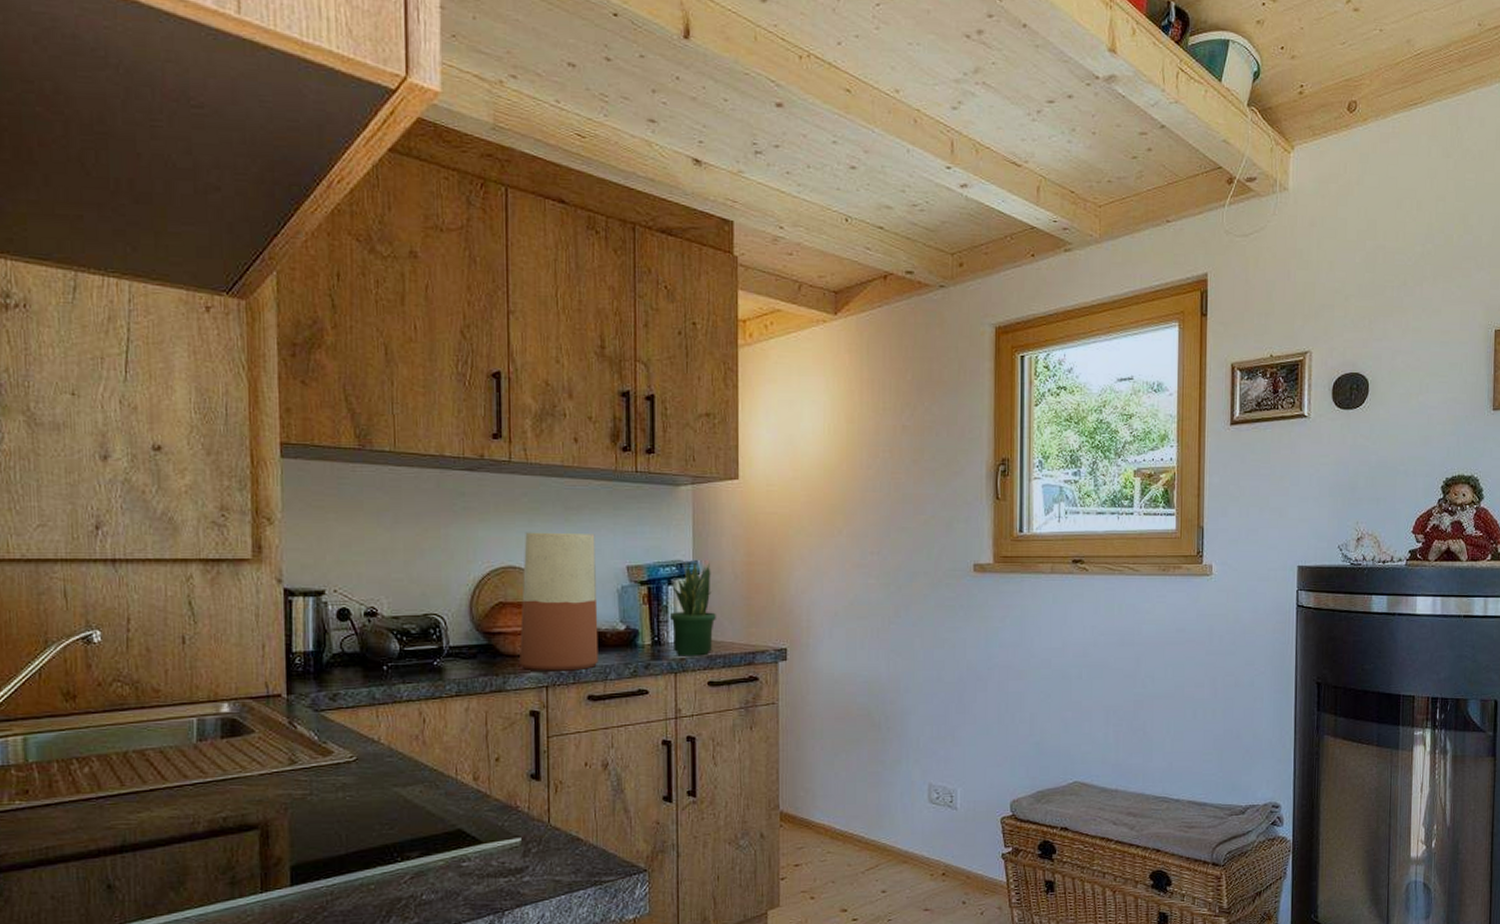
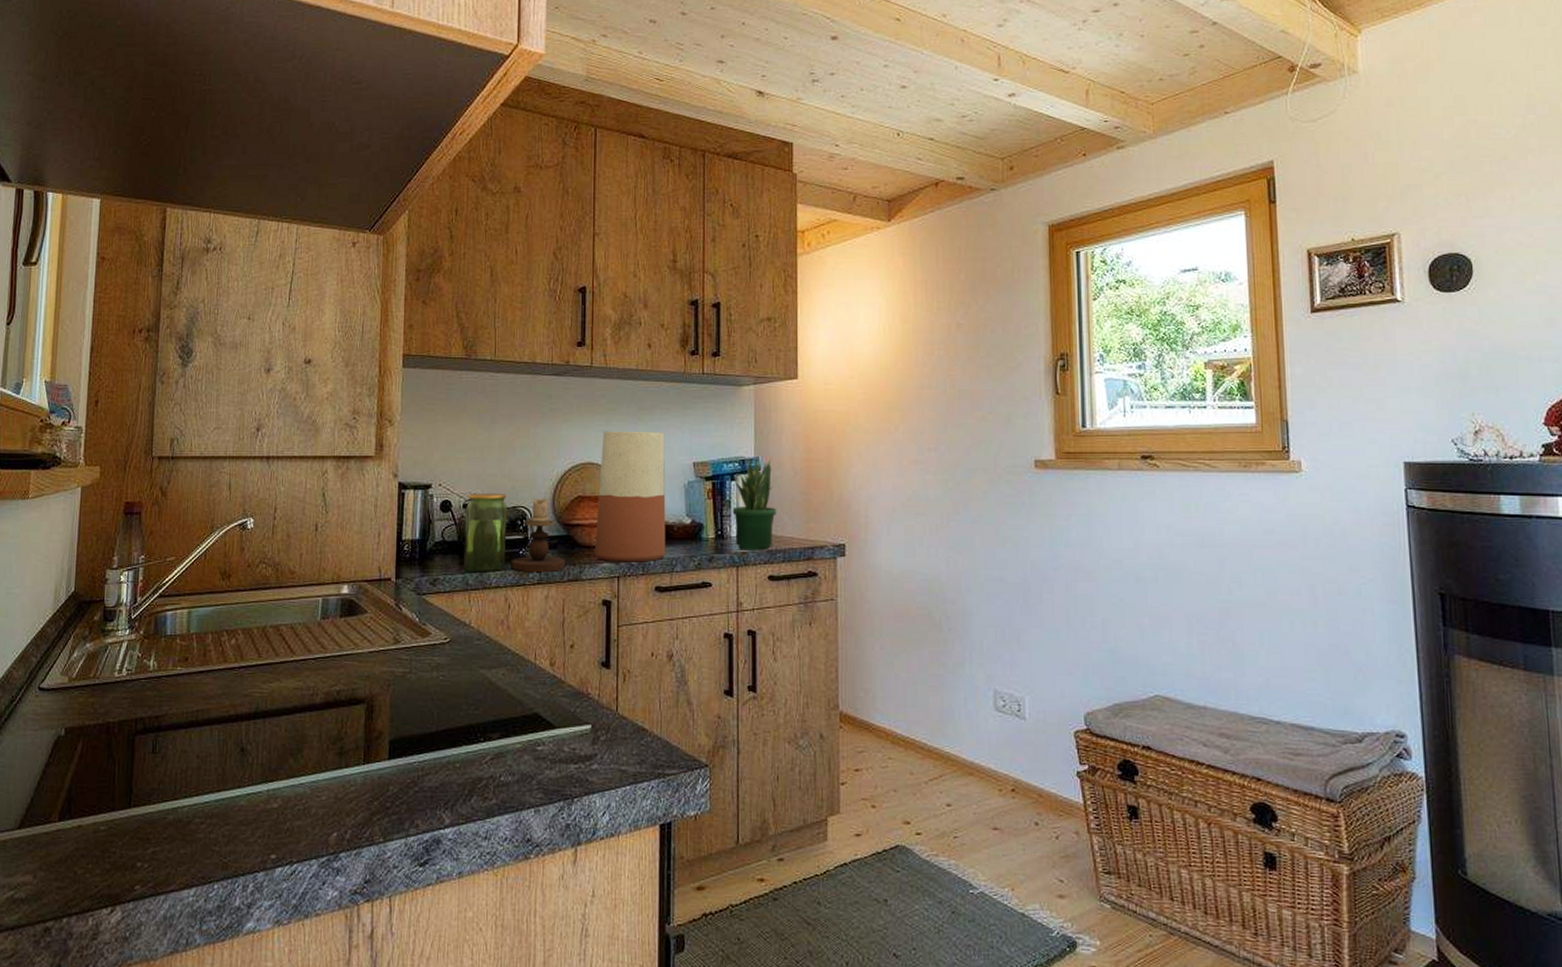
jar: none [367,599,418,686] -> present [464,492,508,573]
candlestick: none [424,605,488,685] -> present [510,498,566,573]

